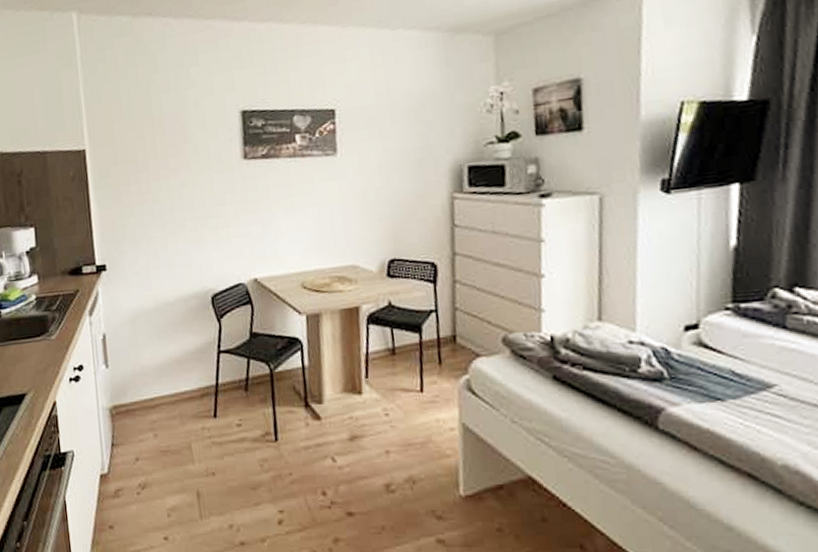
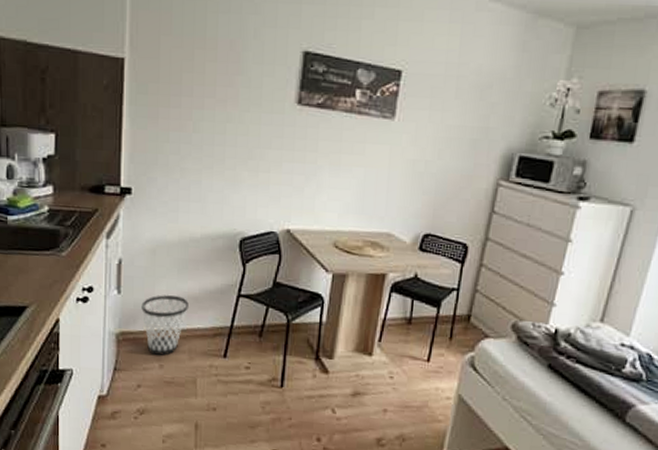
wastebasket: none [129,361,173,424] -> present [141,294,189,356]

